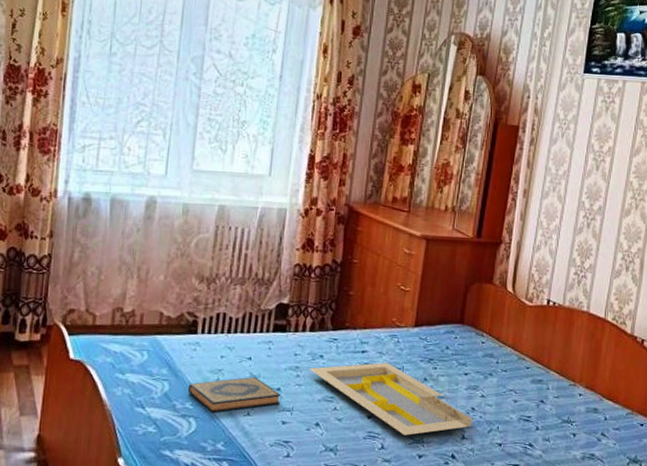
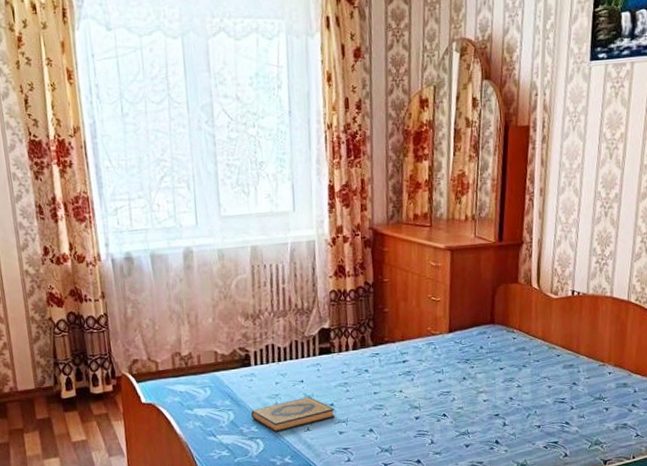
serving tray: present [309,362,473,436] -> none [356,368,512,430]

